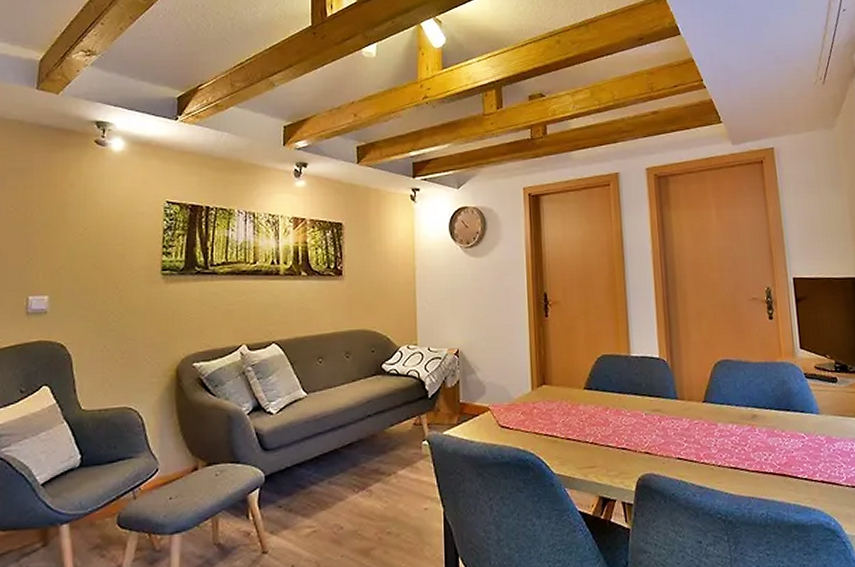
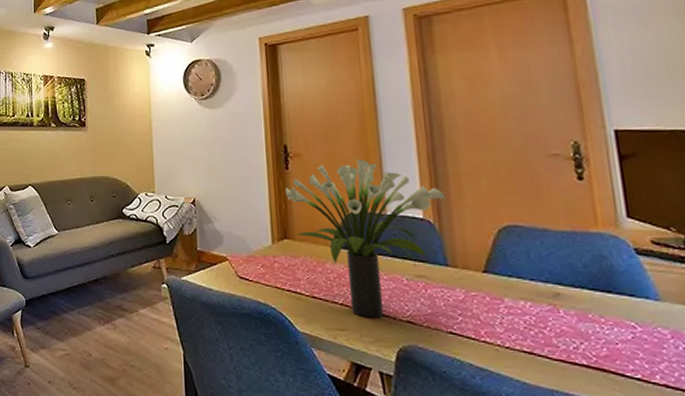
flower arrangement: none [544,305,676,453] -> present [284,158,446,319]

